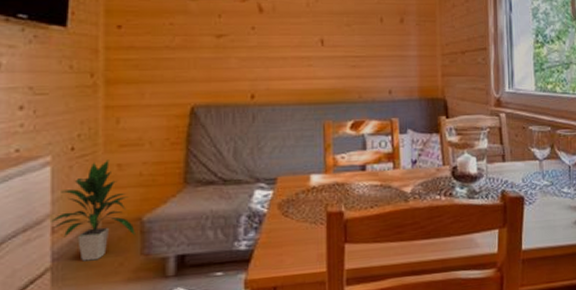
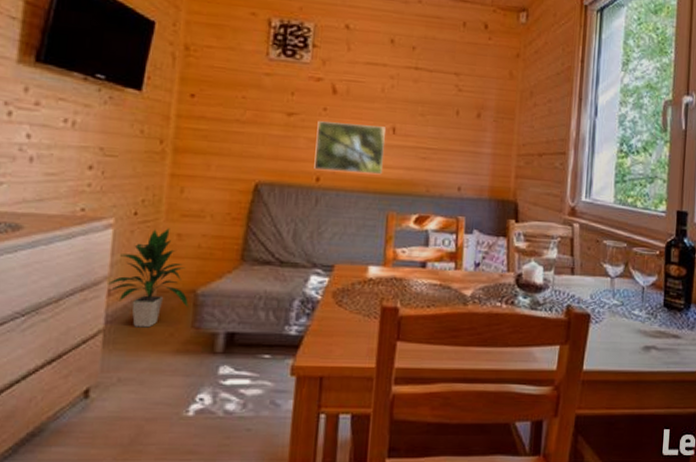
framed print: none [247,40,315,88] -> present [314,121,386,175]

